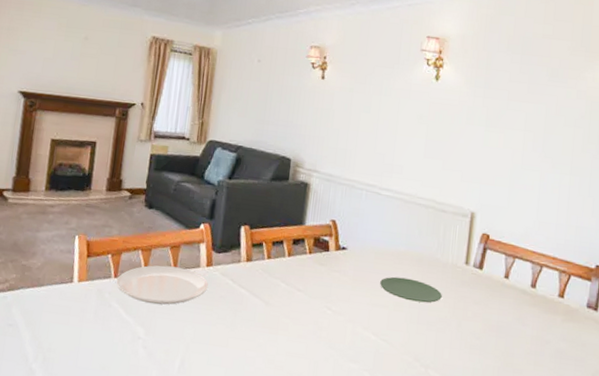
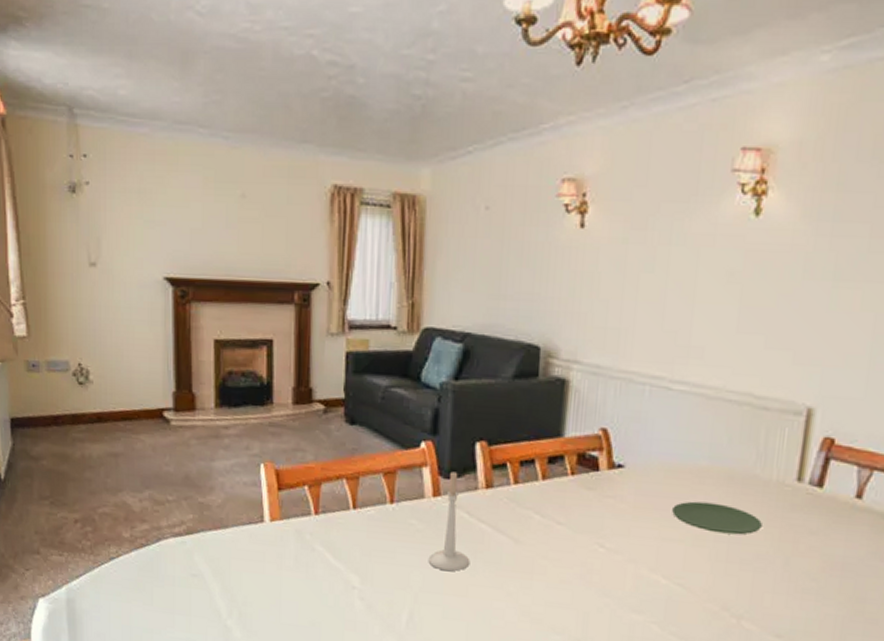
plate: present [116,265,208,305] -> none [318,497,437,546]
candlestick: none [199,247,232,326] -> present [428,471,470,572]

